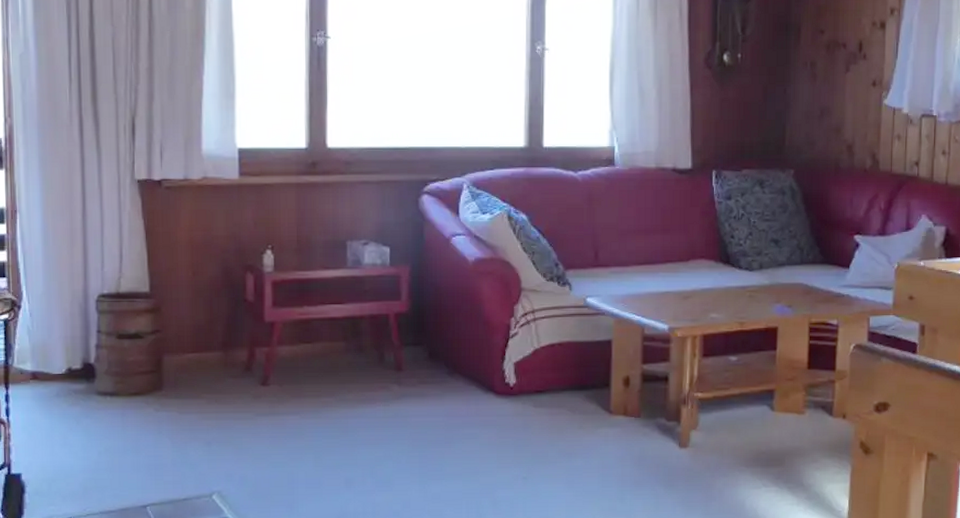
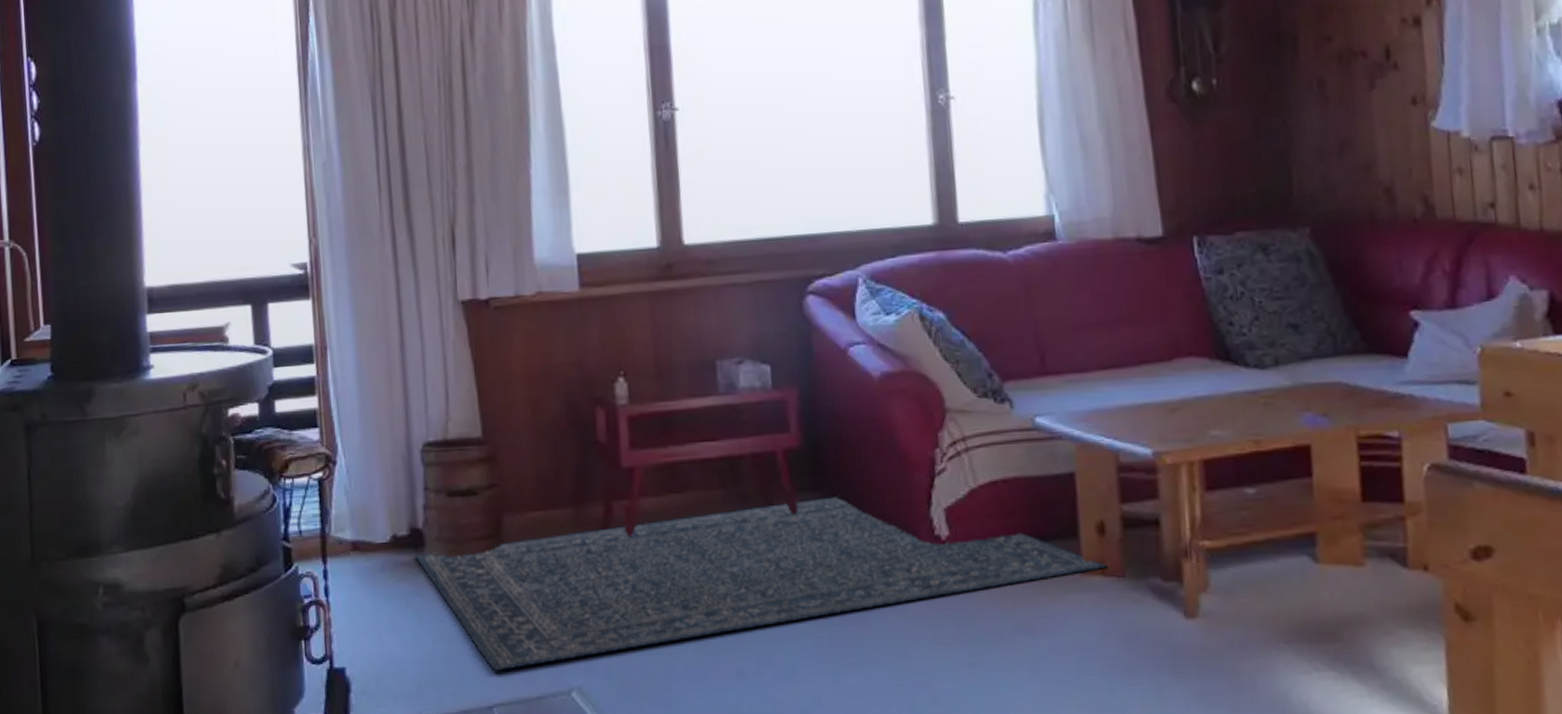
rug: none [87,351,629,479] -> present [415,497,1108,672]

